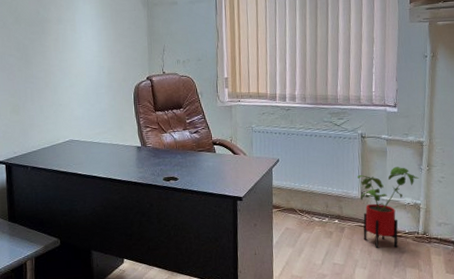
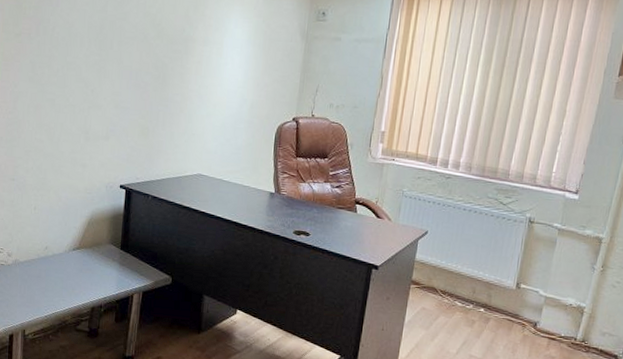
house plant: present [357,166,419,248] -> none [509,261,590,351]

